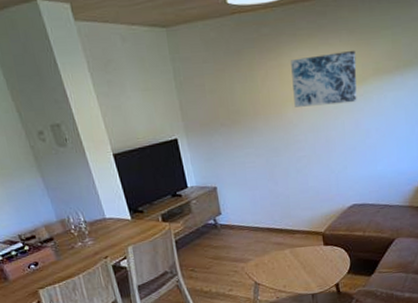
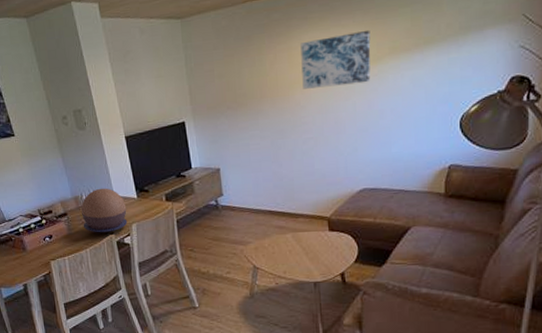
decorative bowl: none [69,209,123,257] -> present [81,188,128,233]

